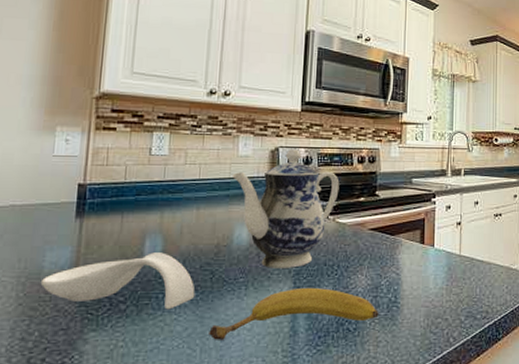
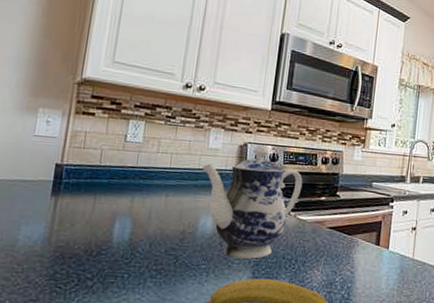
spoon rest: present [41,252,195,310] -> none [15,234,159,290]

